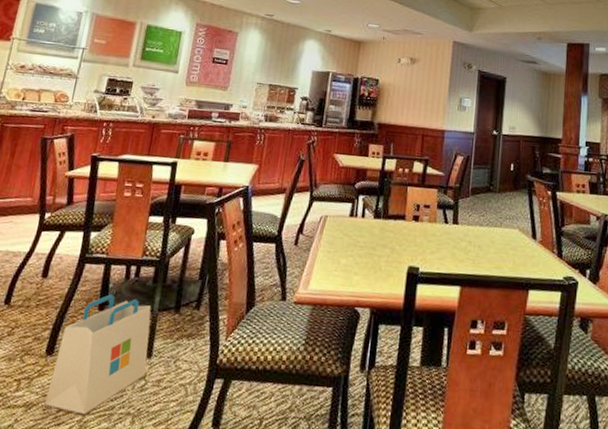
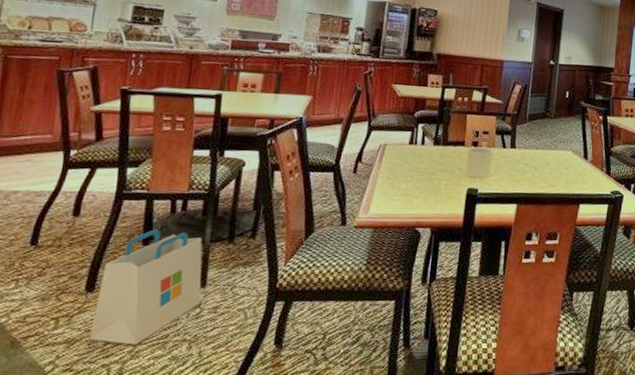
mug: none [406,221,435,256] -> present [465,147,494,178]

